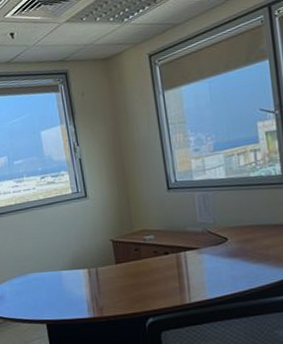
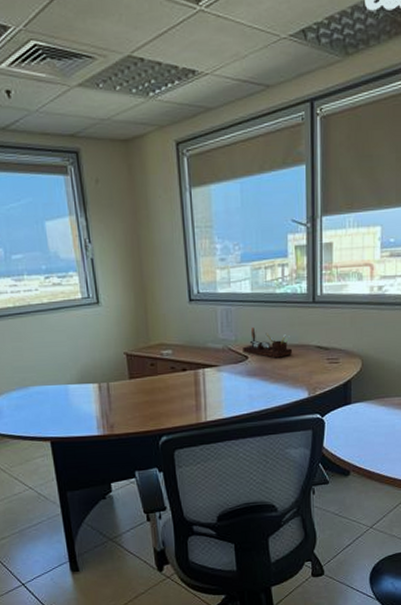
desk organizer: none [222,210,273,239] -> present [243,328,293,358]

